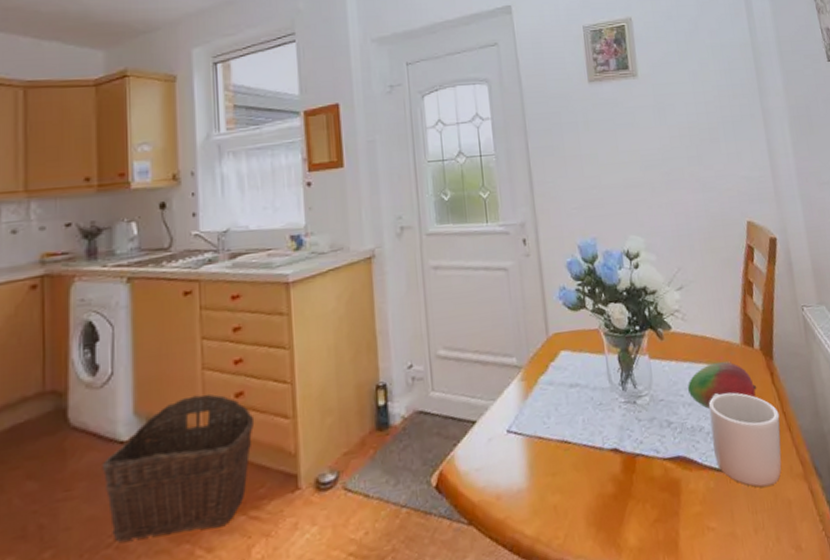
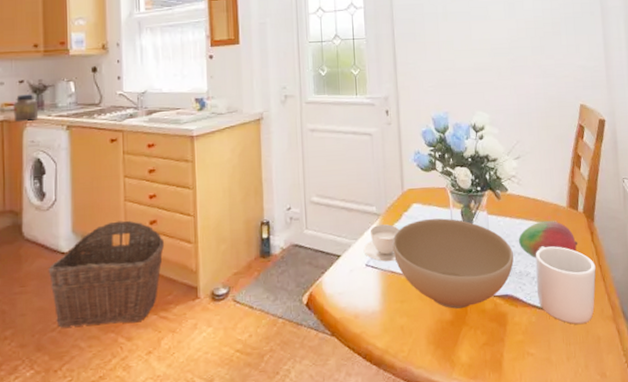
jar: none [57,240,91,277] -> present [13,94,39,123]
teacup: none [503,378,547,426] -> present [363,224,400,262]
bowl: none [538,366,684,479] -> present [392,218,514,309]

